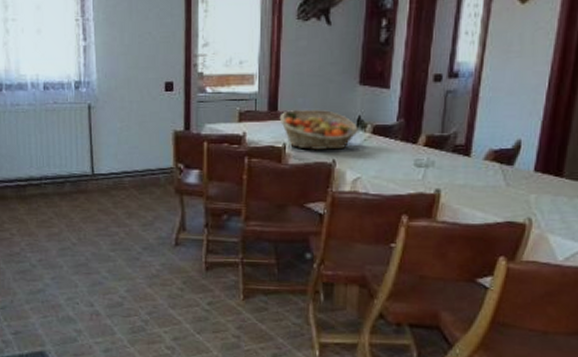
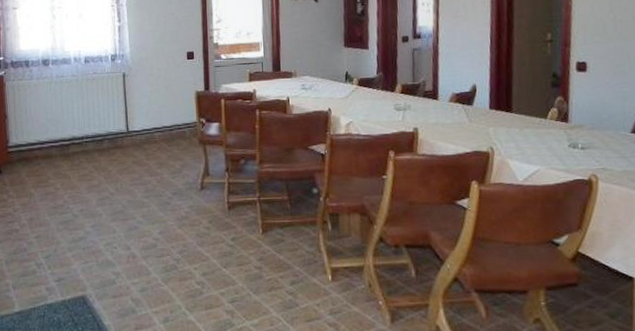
fruit basket: present [279,110,358,151] -> none [282,68,347,102]

